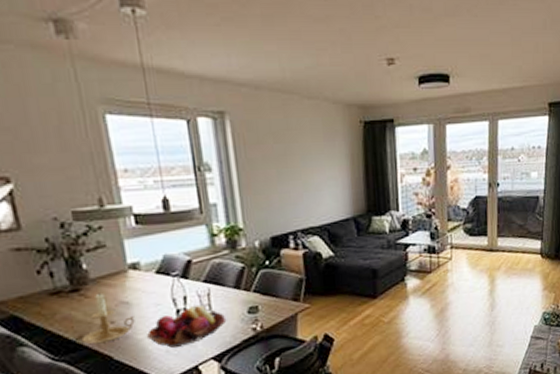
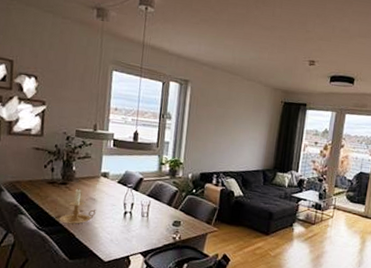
fruit basket: present [147,304,227,348] -> none [101,211,157,239]

